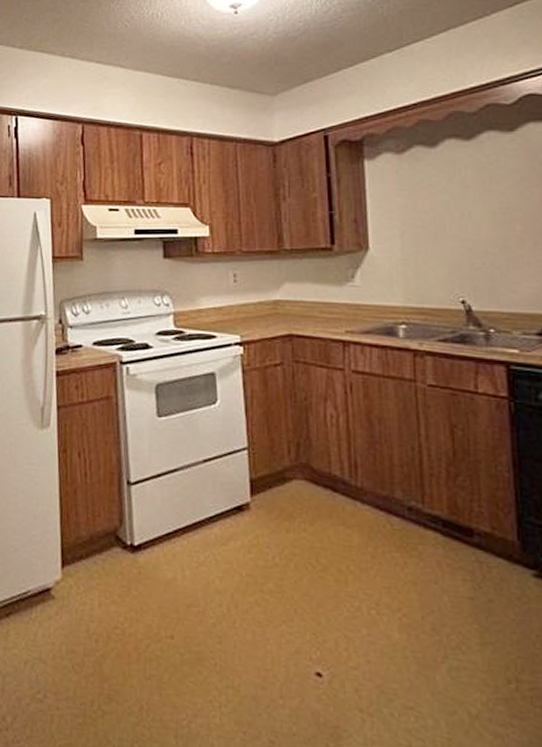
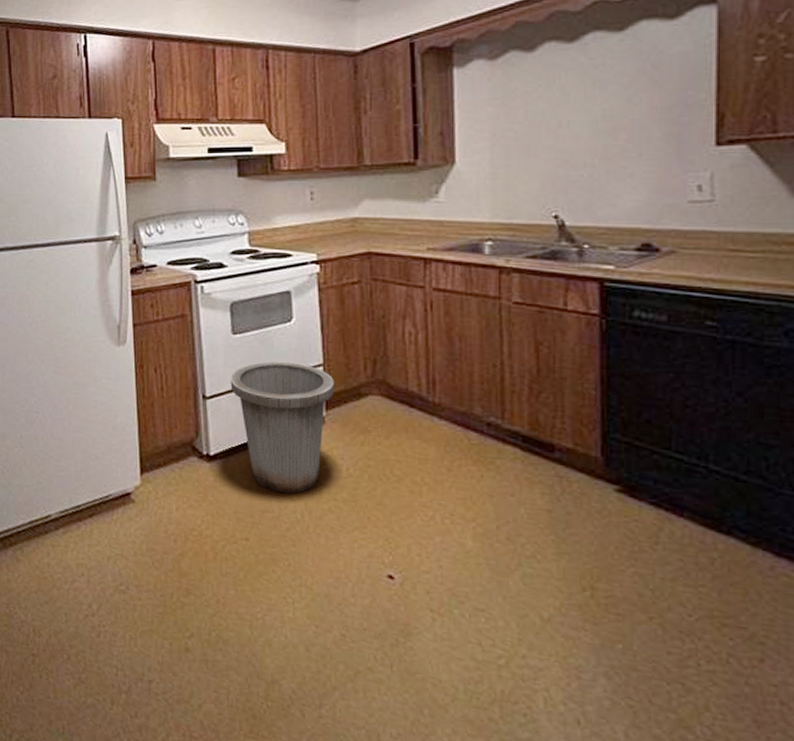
trash can: none [155,445,259,586] -> present [230,361,334,494]

